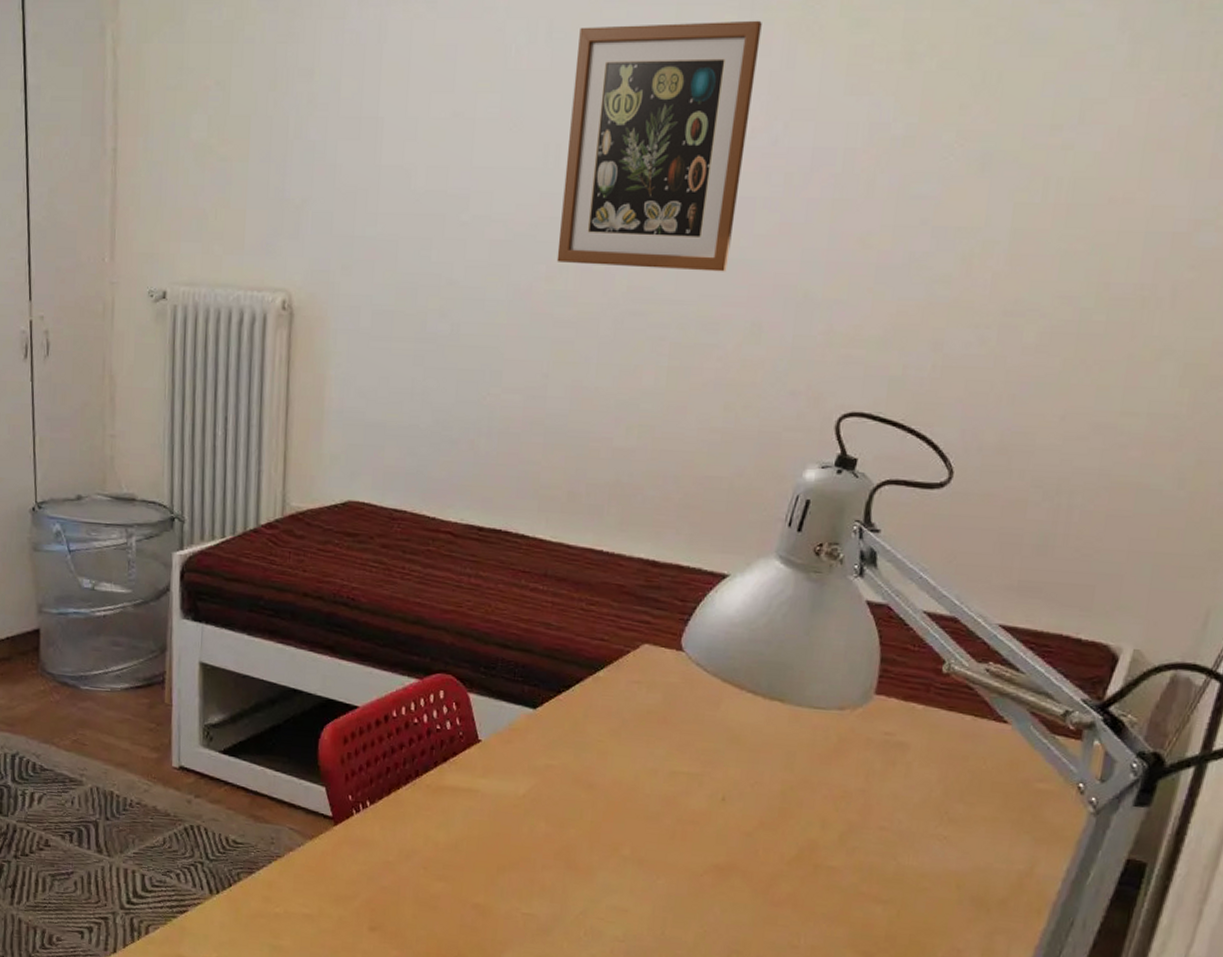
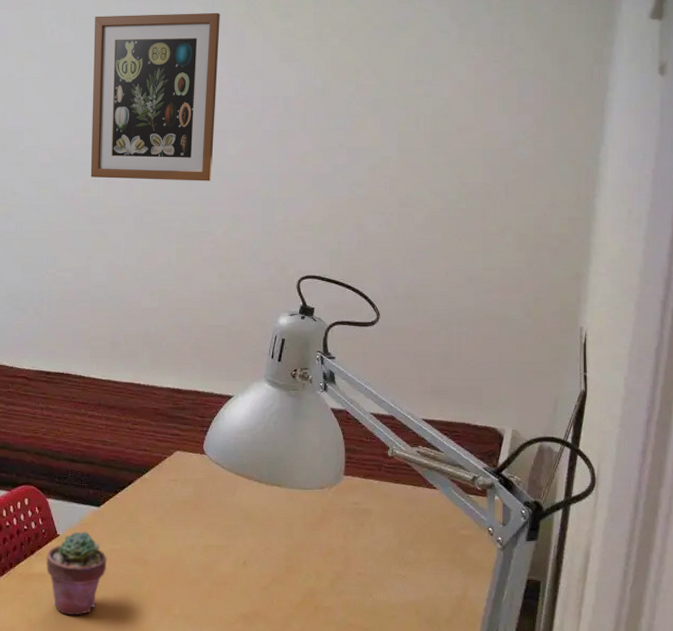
potted succulent: none [461,738,541,845] -> present [46,531,107,616]

